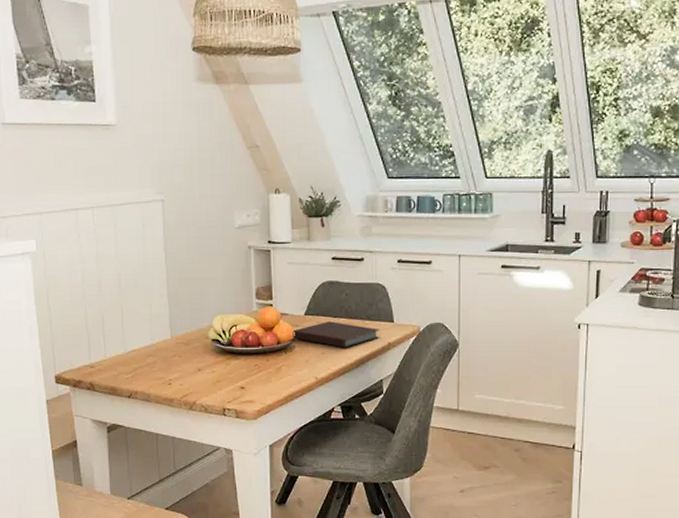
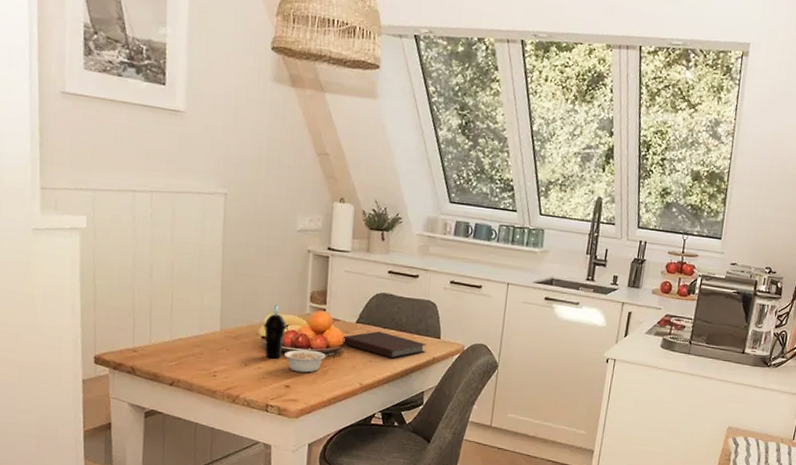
cup: none [213,305,235,361] -> present [264,304,287,359]
legume: none [236,348,285,372] -> present [284,349,334,373]

